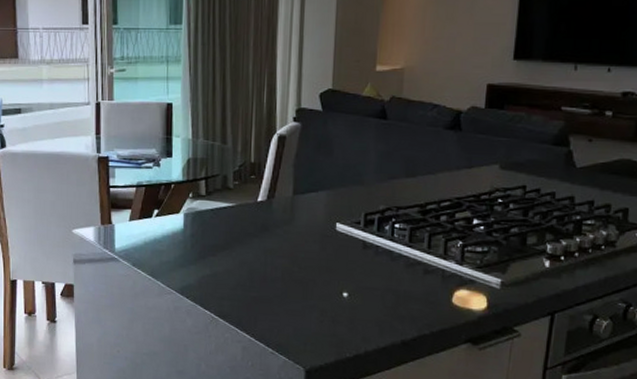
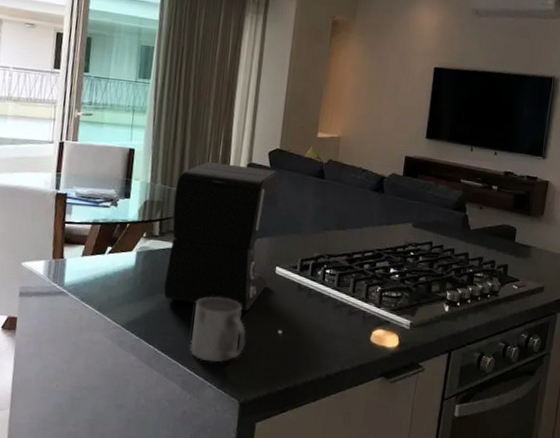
coffee maker: none [215,110,334,272] -> present [163,162,280,311]
mug: none [247,259,308,329] -> present [190,297,247,363]

